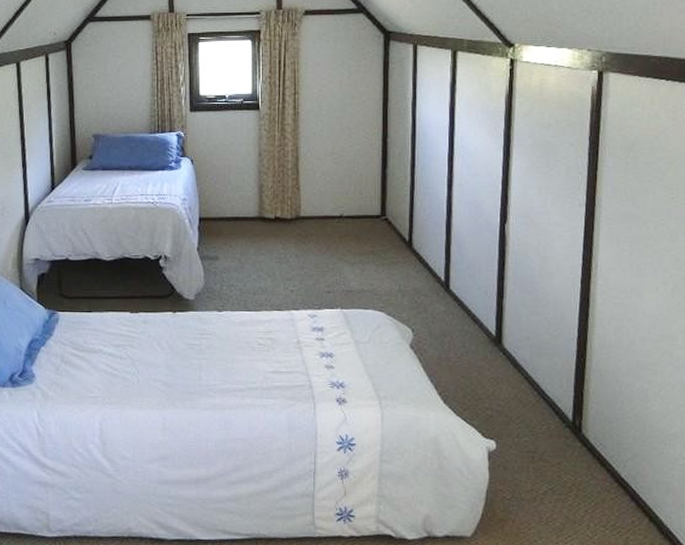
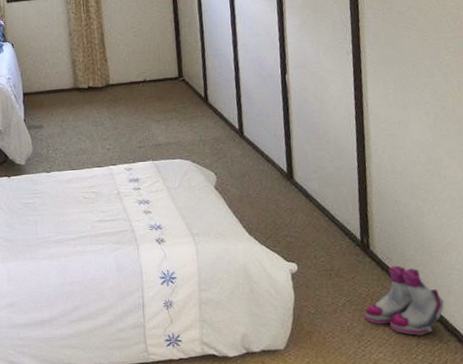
boots: none [567,453,661,535] -> present [364,265,445,335]

